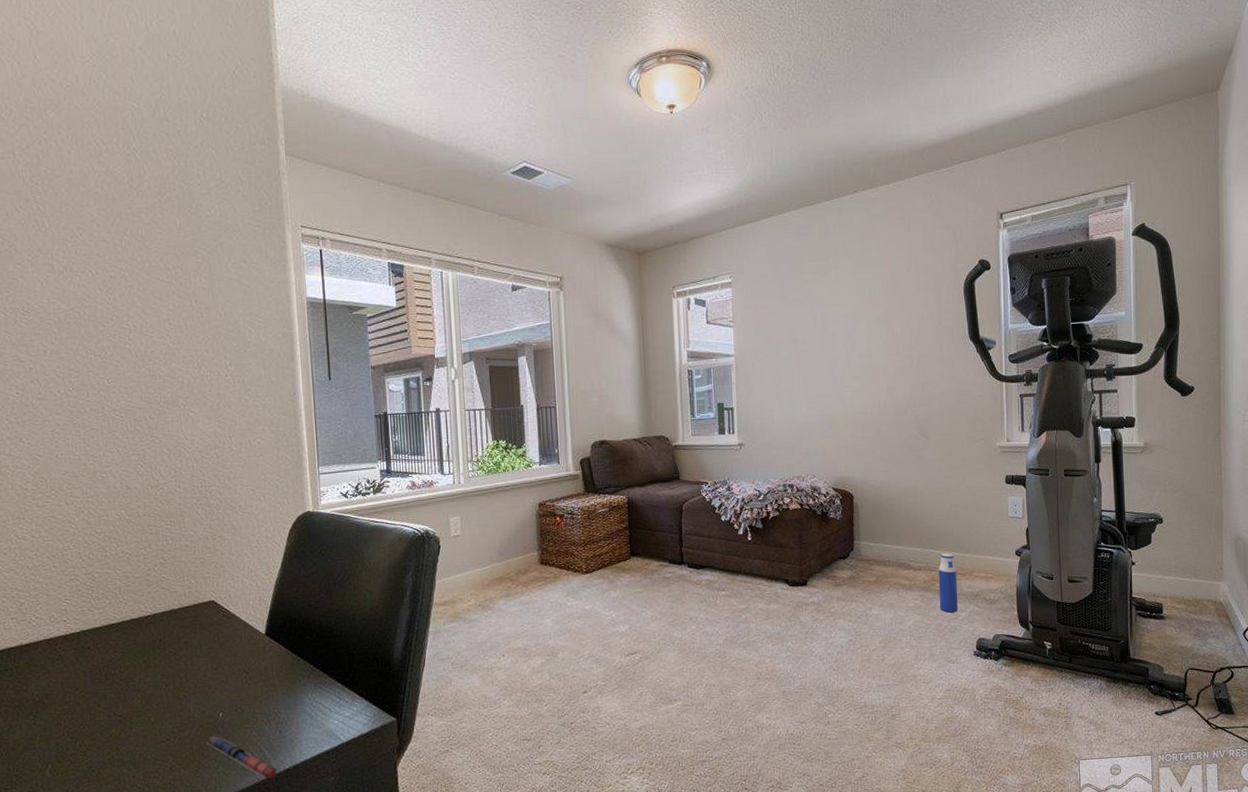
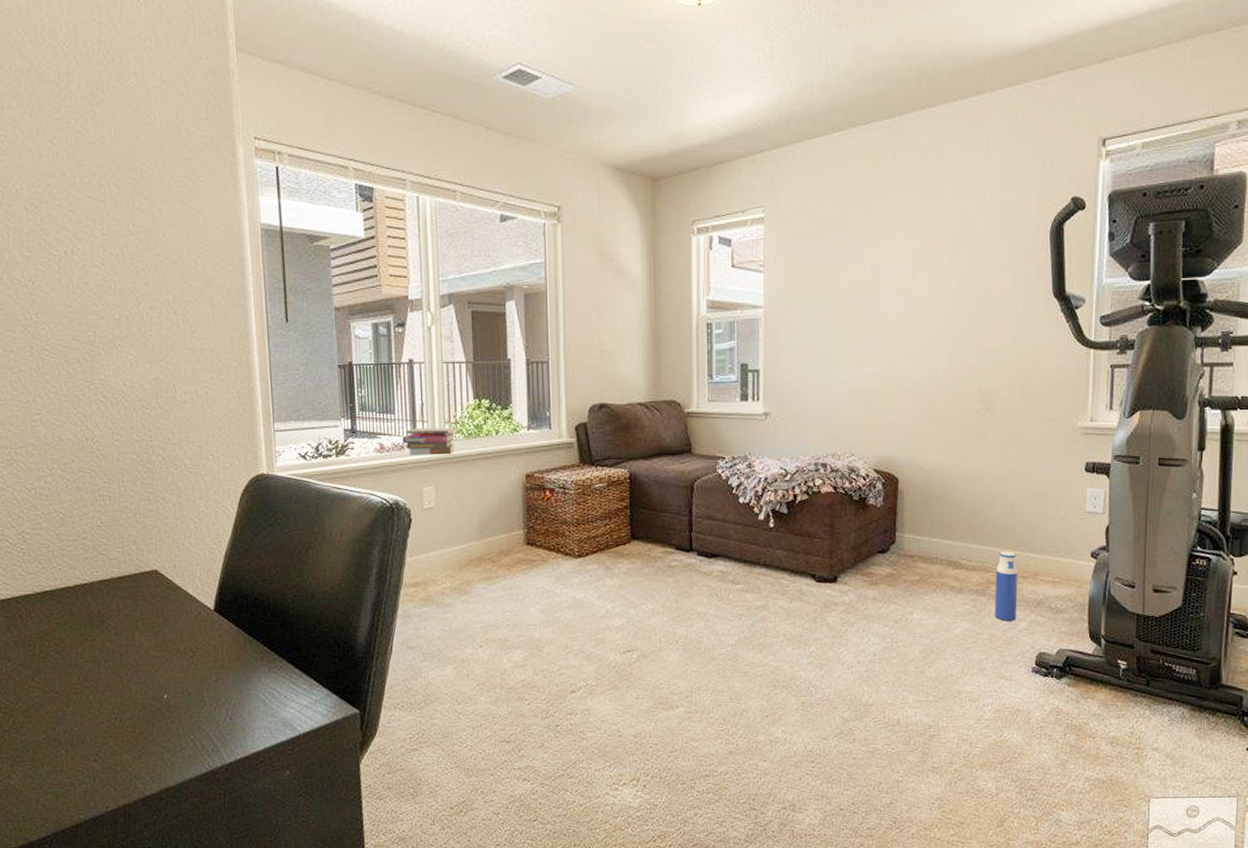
pen: present [205,736,279,779] -> none [148,719,229,769]
books: none [431,465,479,491] -> present [402,428,458,456]

